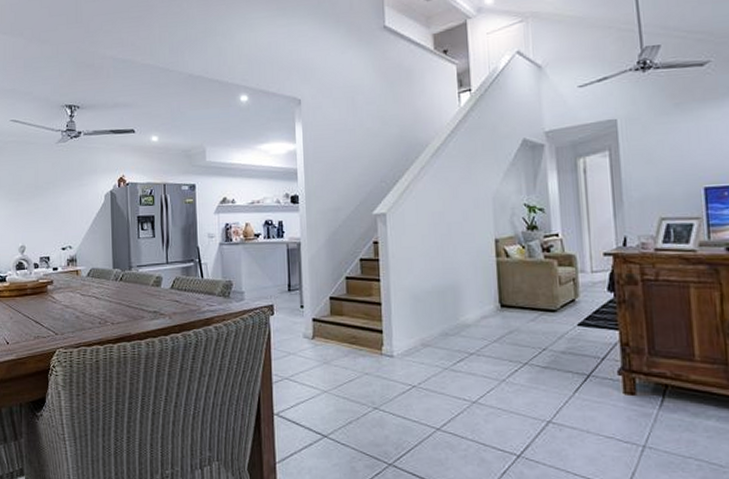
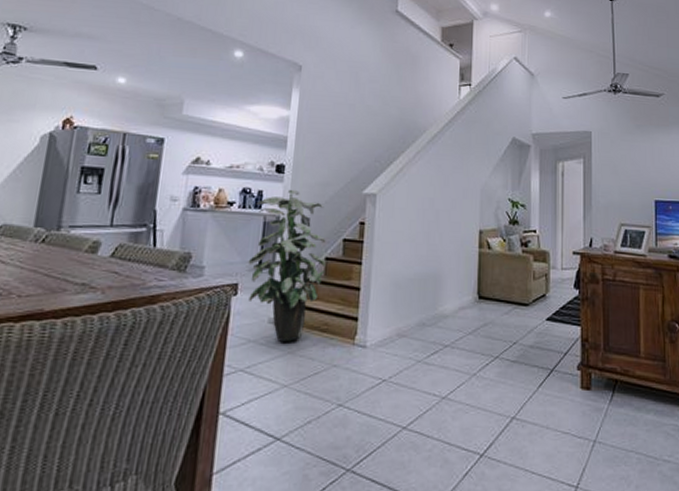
indoor plant: none [279,217,347,354] -> present [248,189,326,342]

